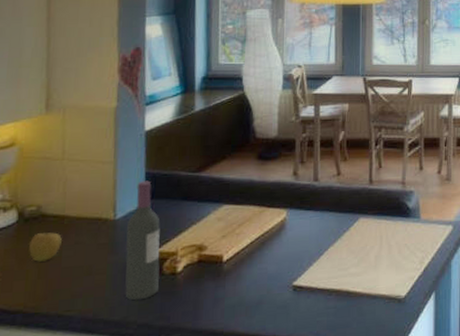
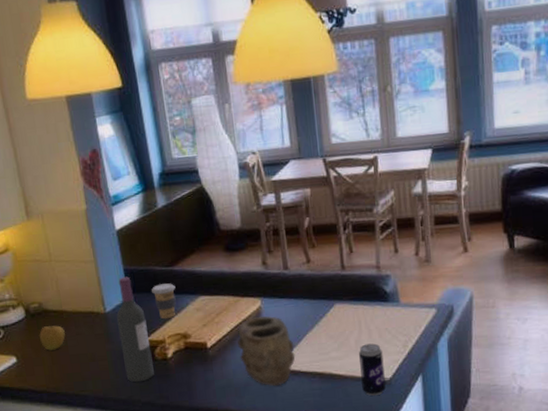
coffee cup: none [172,190,199,229] -> present [152,283,176,320]
bowl: none [256,228,315,305] -> present [237,316,295,387]
beverage can: none [376,259,400,315] -> present [358,343,386,396]

